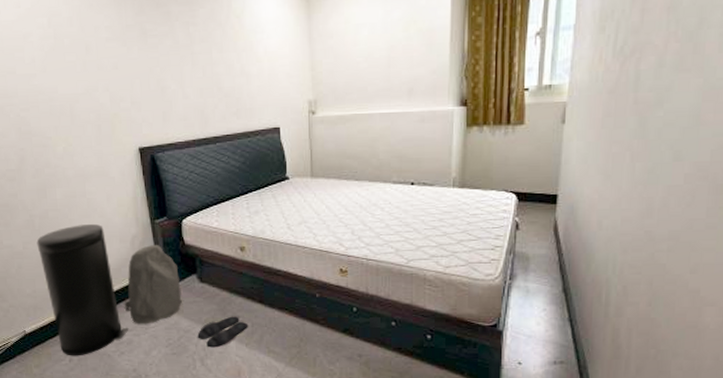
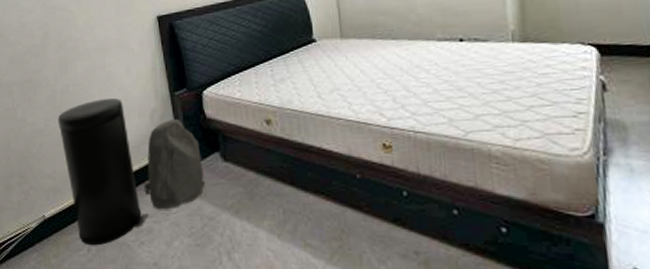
slippers: present [197,316,247,348] -> none [223,201,278,239]

